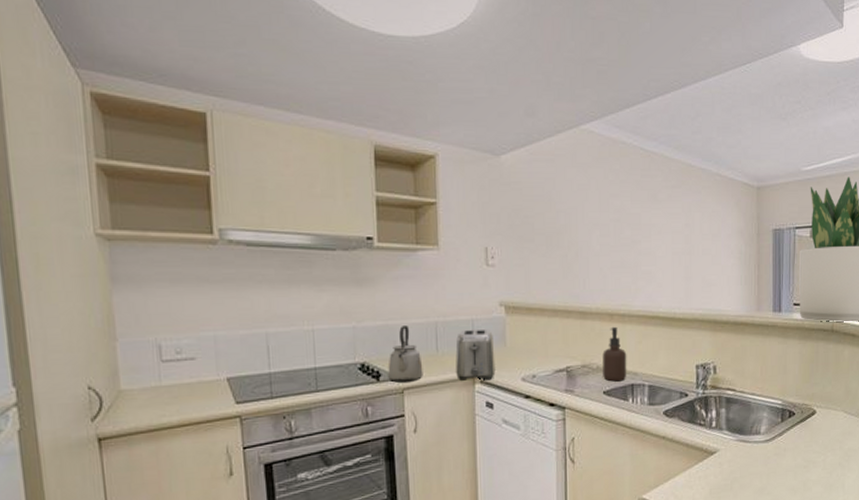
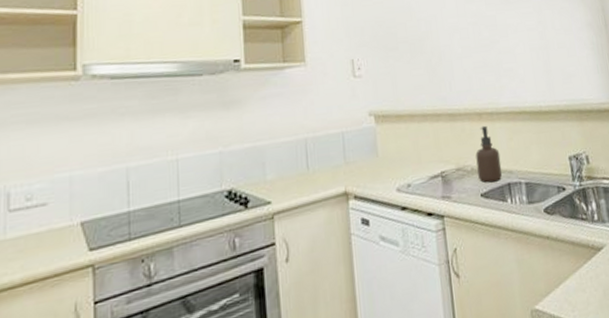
kettle: present [388,326,423,384] -> none [256,145,294,209]
toaster: present [455,328,496,382] -> none [327,140,369,200]

